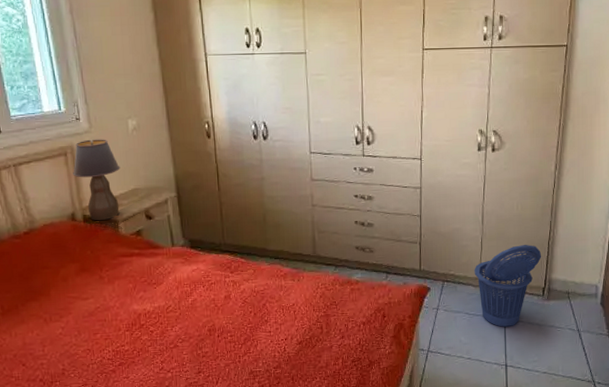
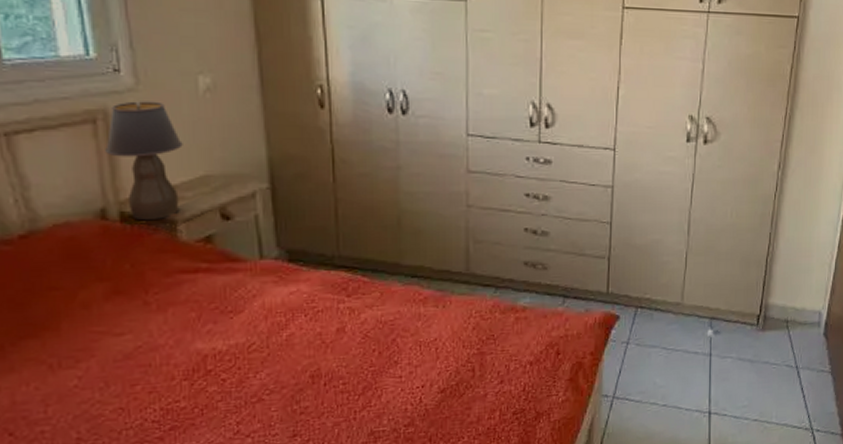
laundry basket: present [474,245,542,327] -> none [675,262,758,365]

